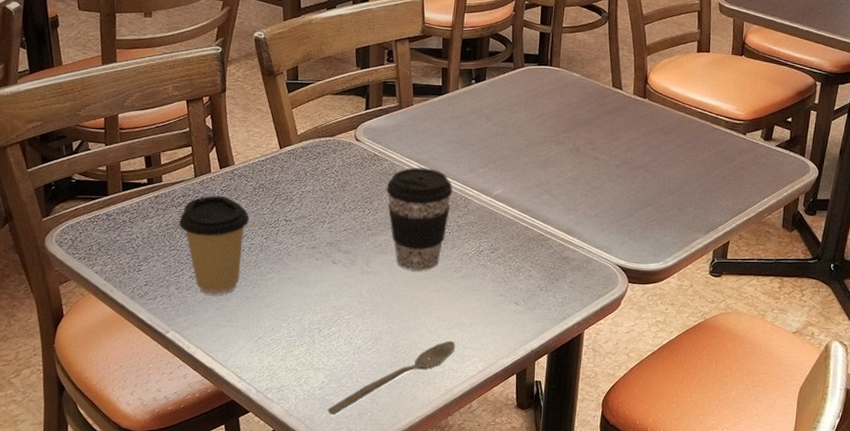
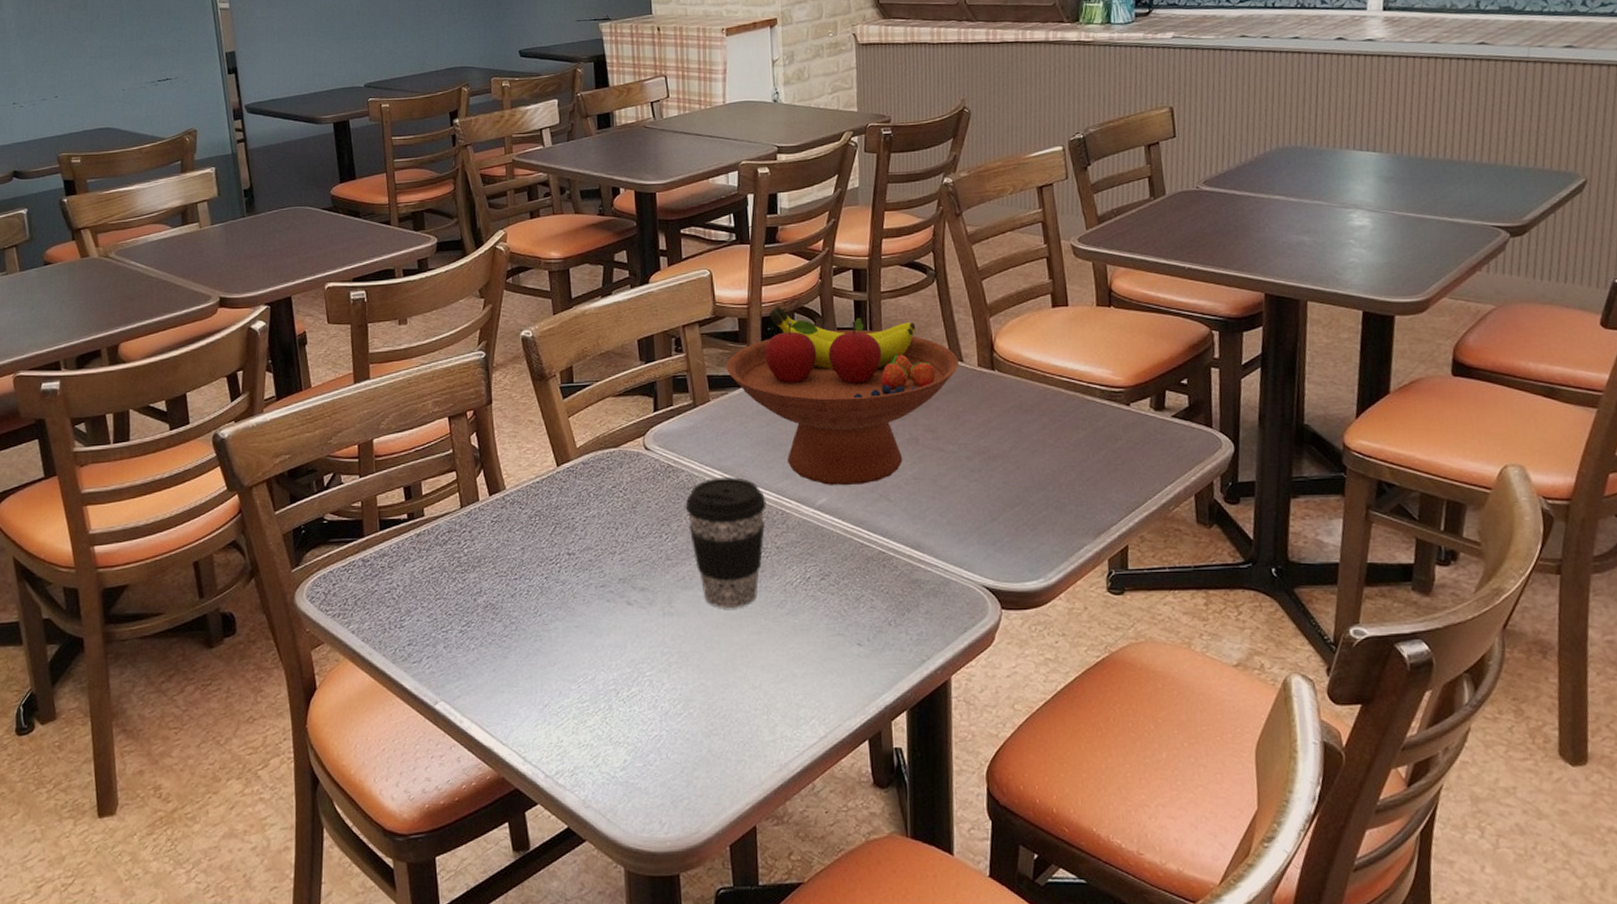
coffee cup: present [179,195,250,295] -> none [445,528,526,653]
spoon: present [327,340,455,416] -> none [633,698,787,805]
fruit bowl: none [429,30,618,181] -> present [726,305,958,486]

